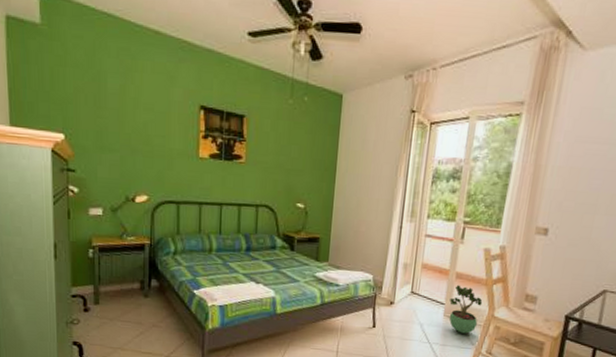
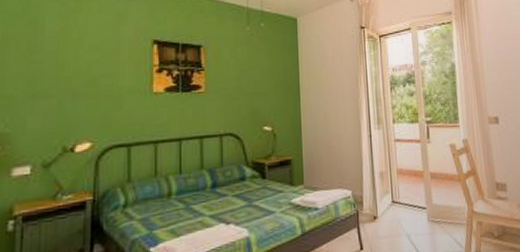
potted plant: present [449,285,483,334] -> none [430,185,461,237]

